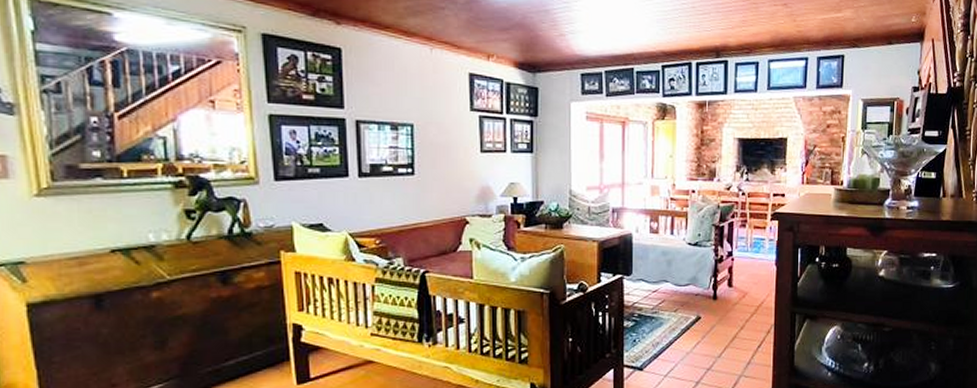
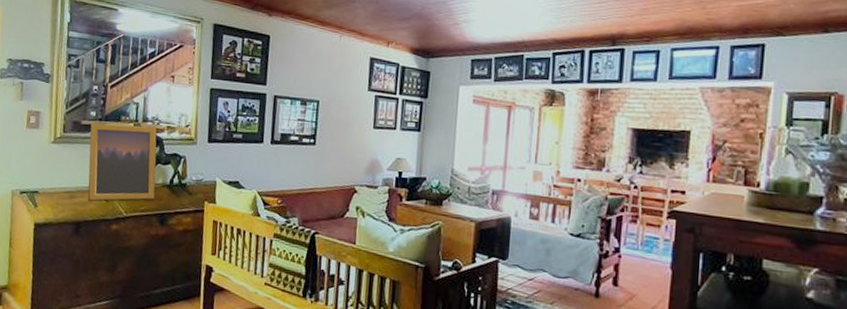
picture frame: none [95,165,211,266] -> present [87,122,157,201]

